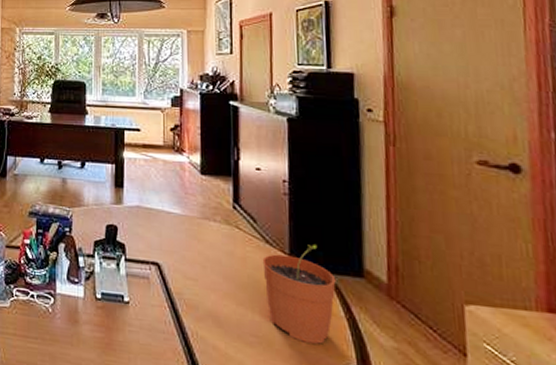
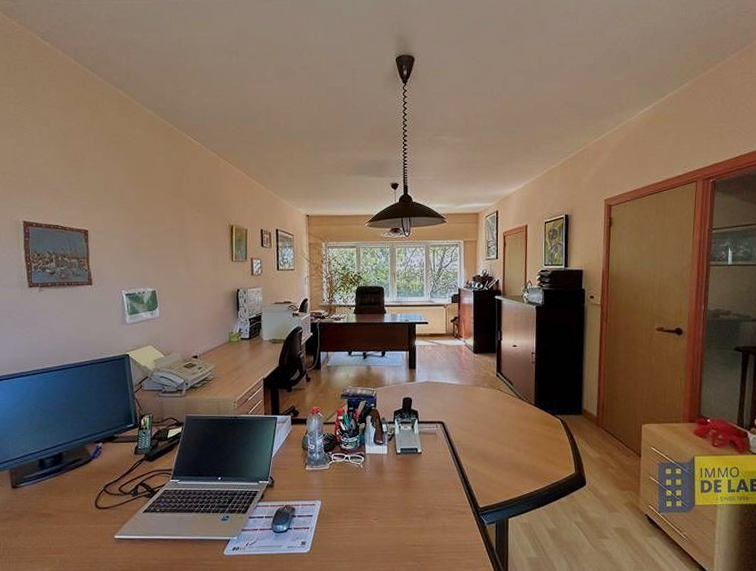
plant pot: present [262,244,336,344] -> none [516,395,564,463]

